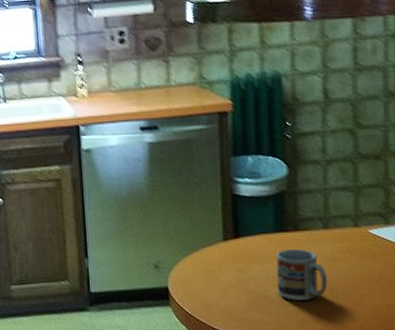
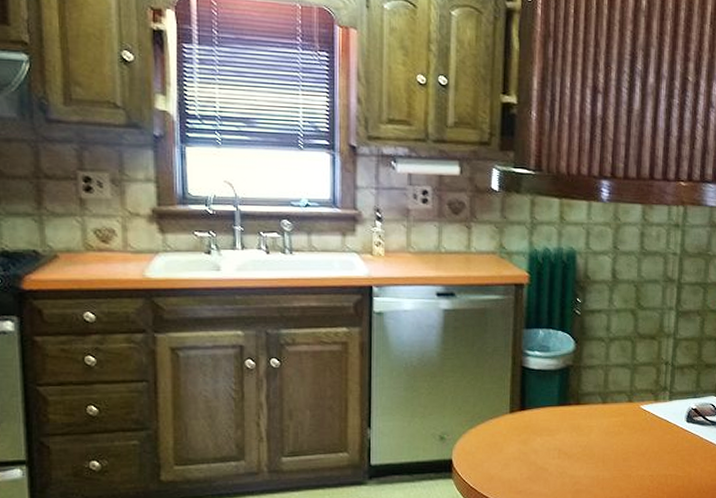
cup: present [276,249,327,300] -> none [556,422,601,472]

